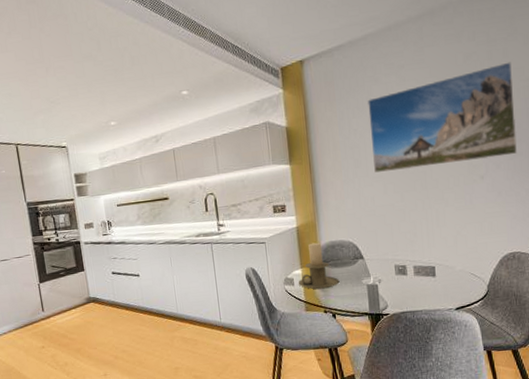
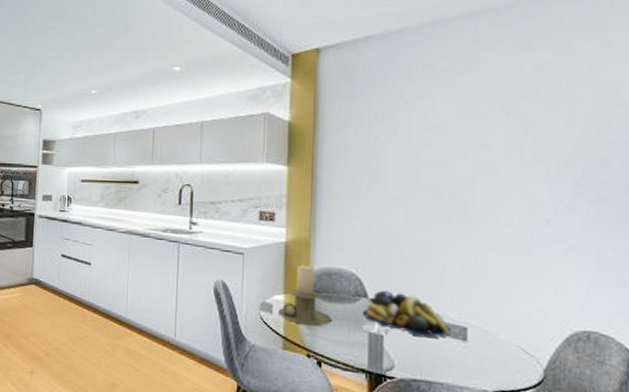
fruit bowl: none [361,250,425,281] -> present [362,290,451,338]
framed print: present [367,61,517,173] -> none [394,80,604,200]

